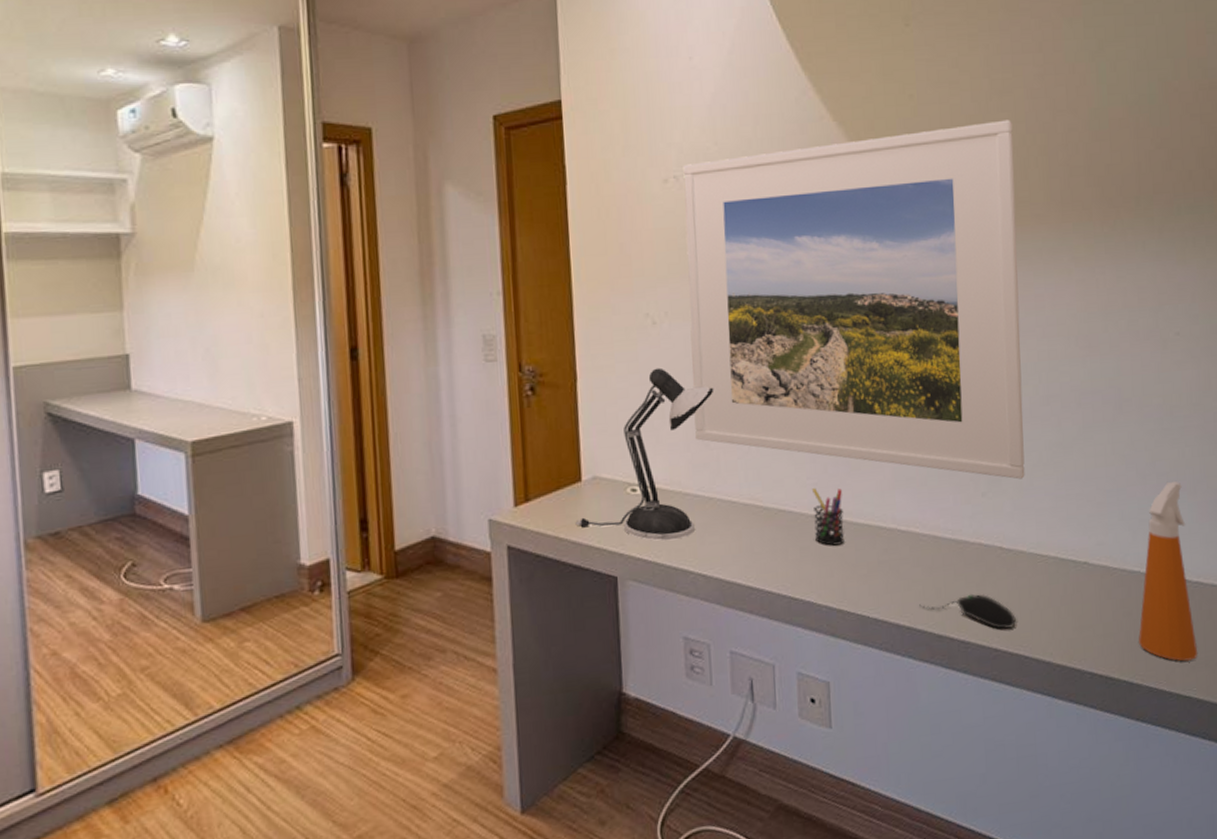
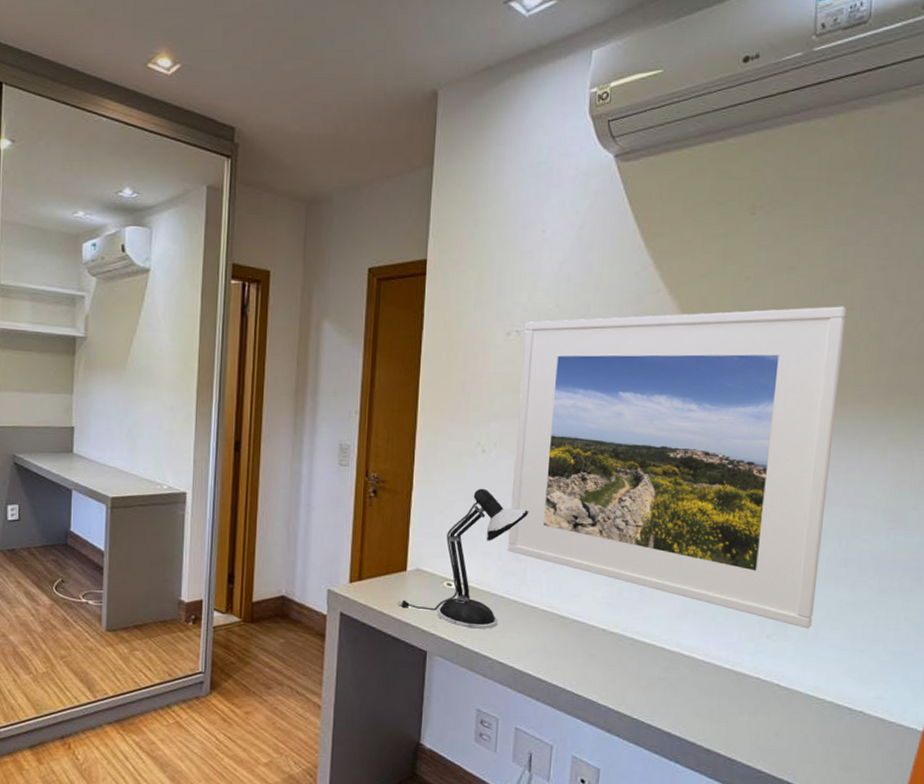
pen holder: present [811,488,845,546] -> none [603,607,633,658]
computer mouse: present [919,593,1016,629] -> none [692,719,784,757]

